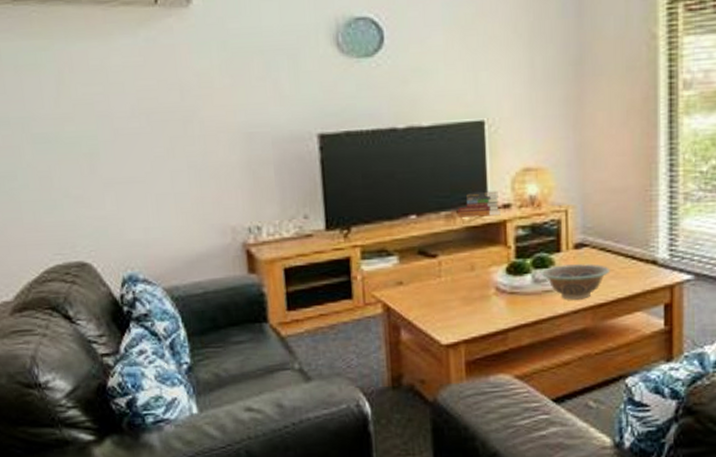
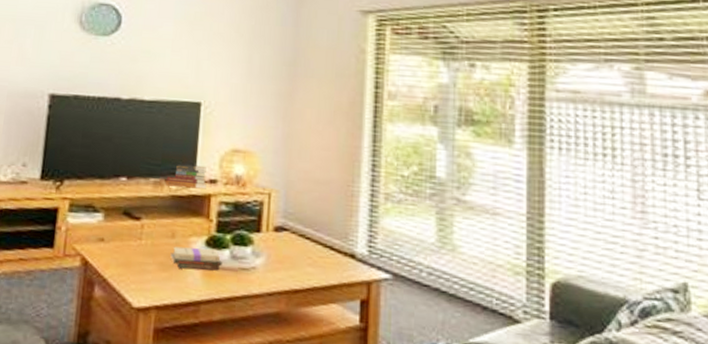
books: none [472,275,525,300] -> present [170,246,222,271]
decorative bowl: present [541,264,611,300] -> none [239,245,308,283]

